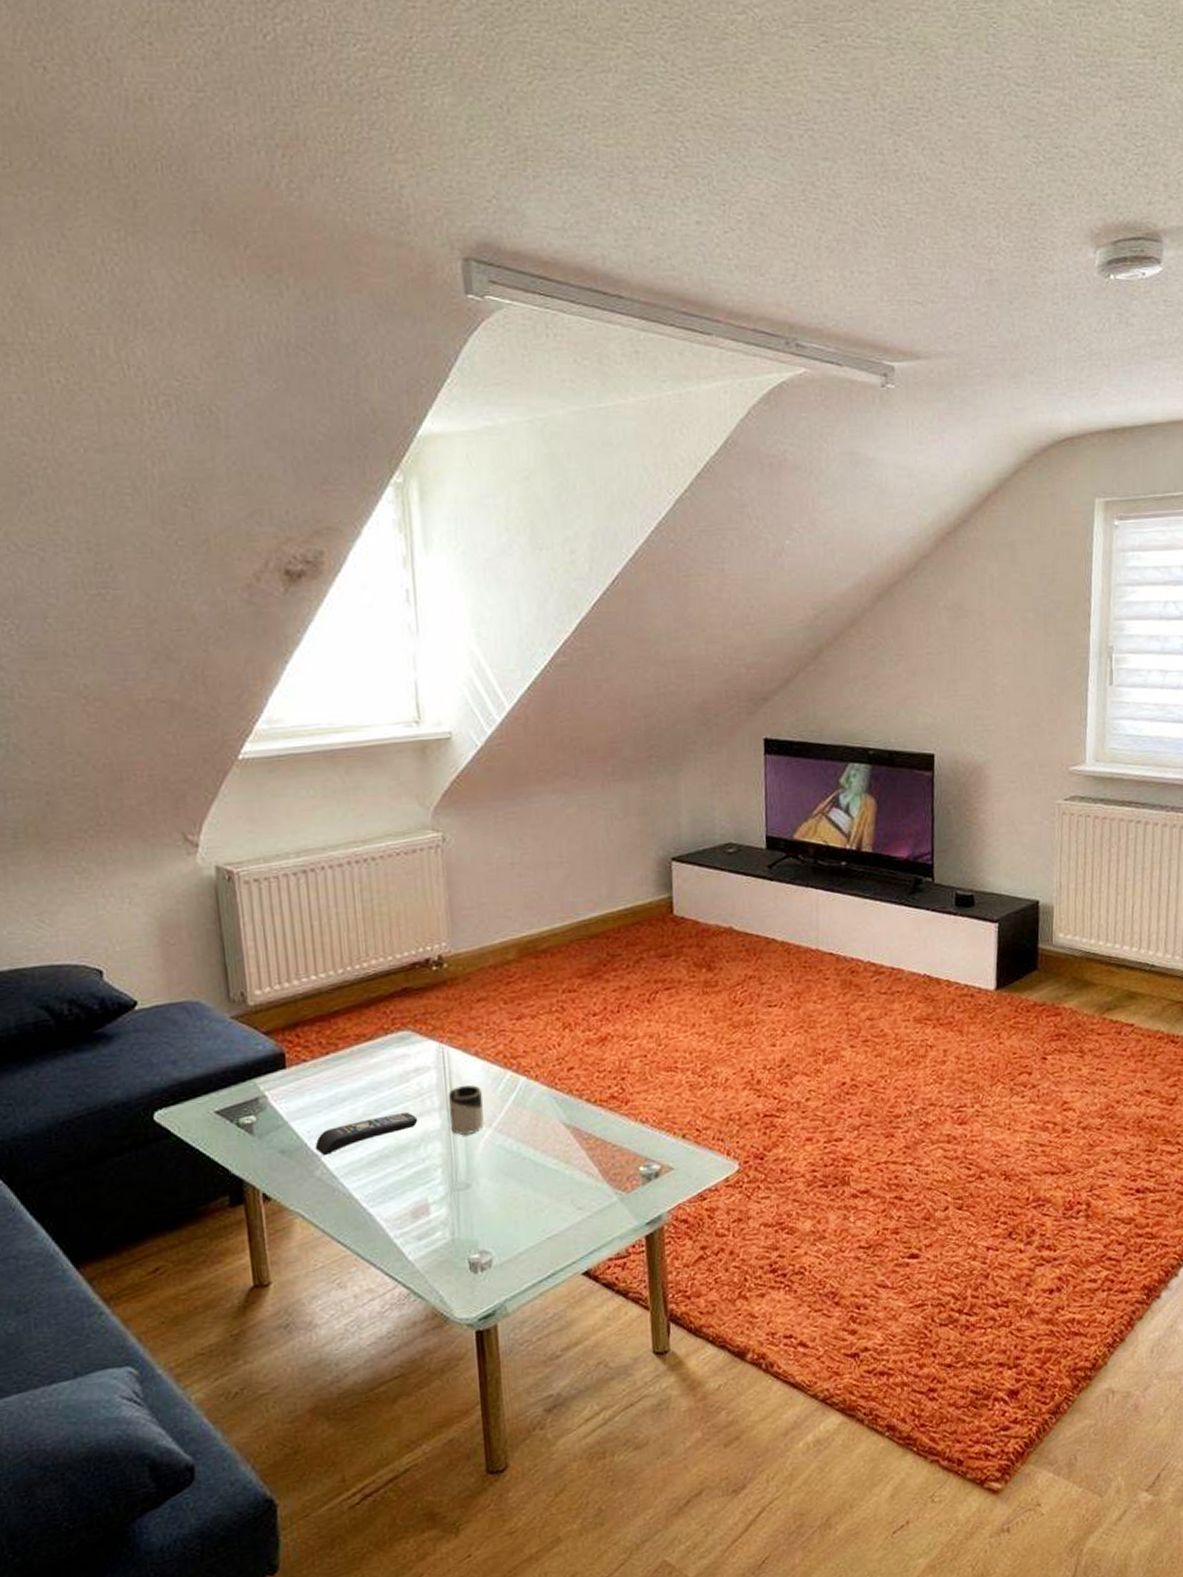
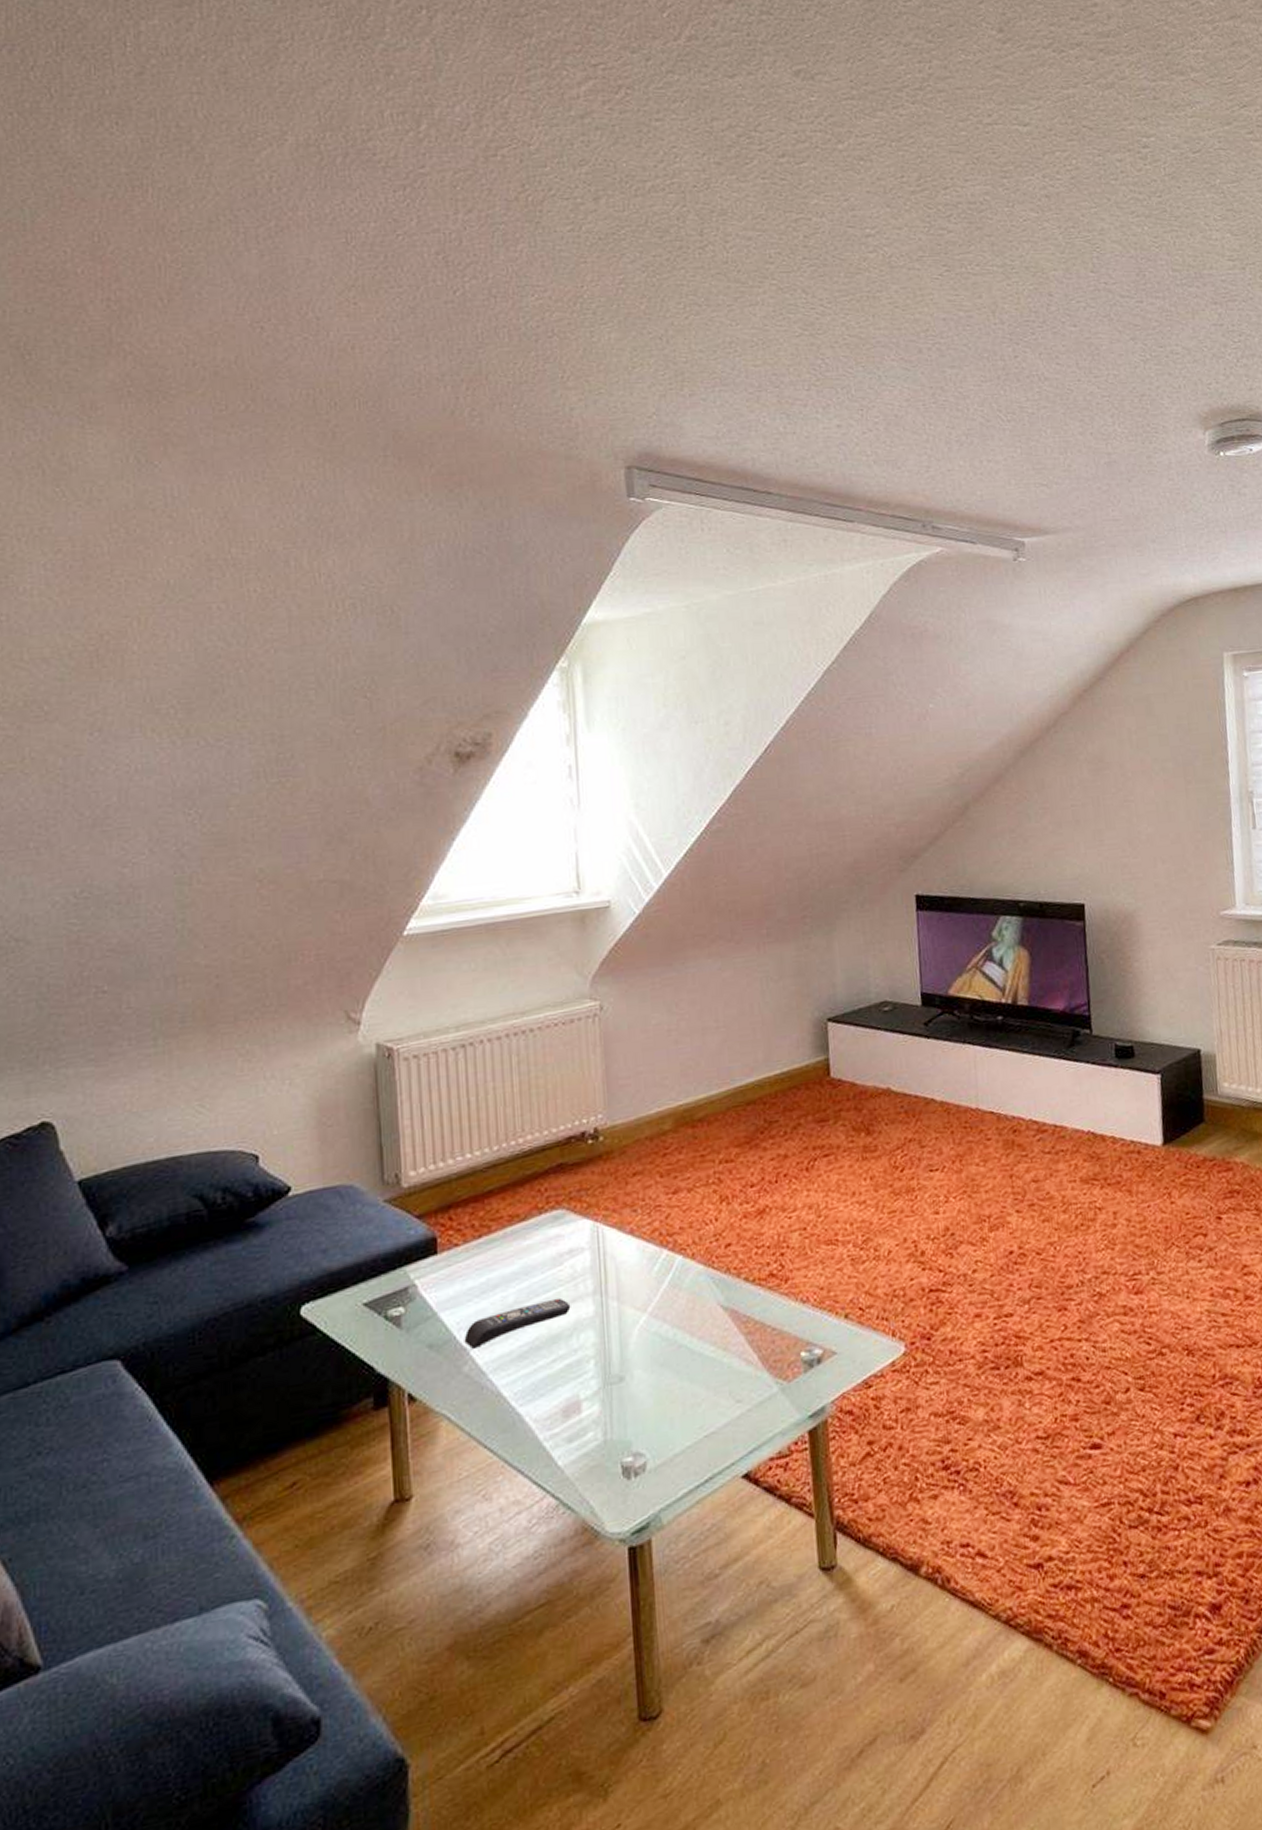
cup: present [447,1085,484,1135] -> none [601,1266,639,1322]

